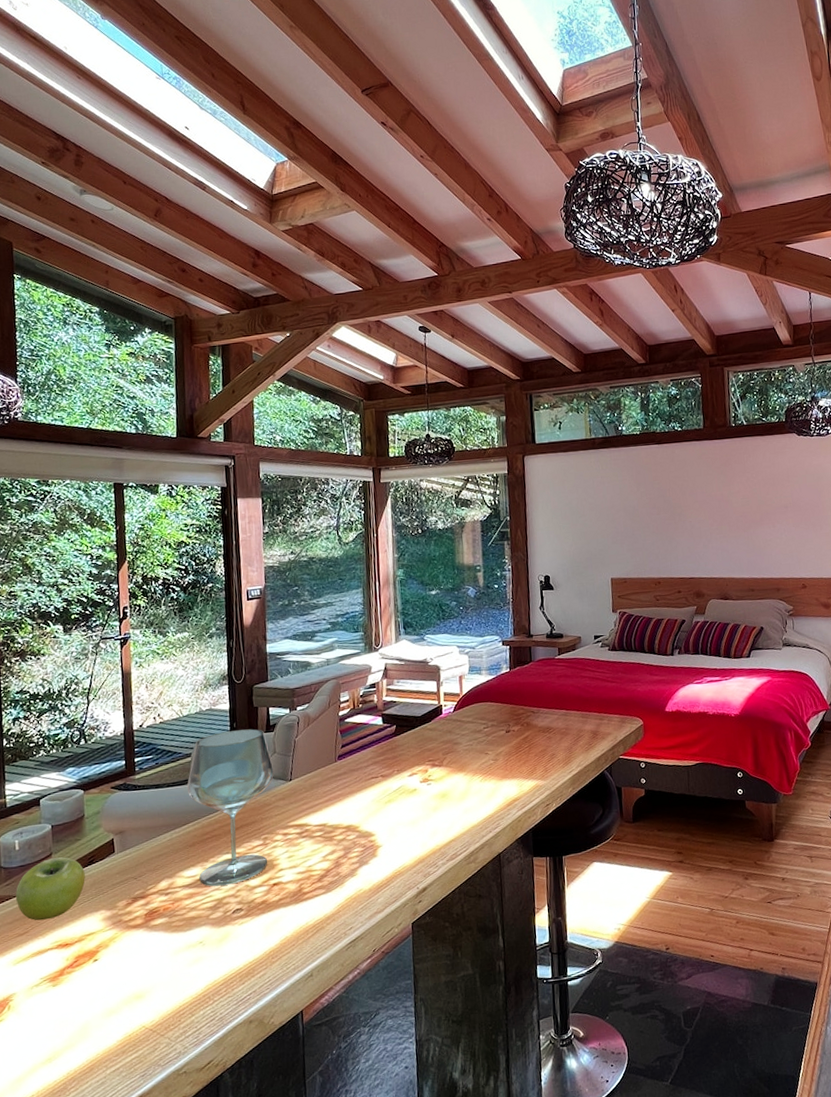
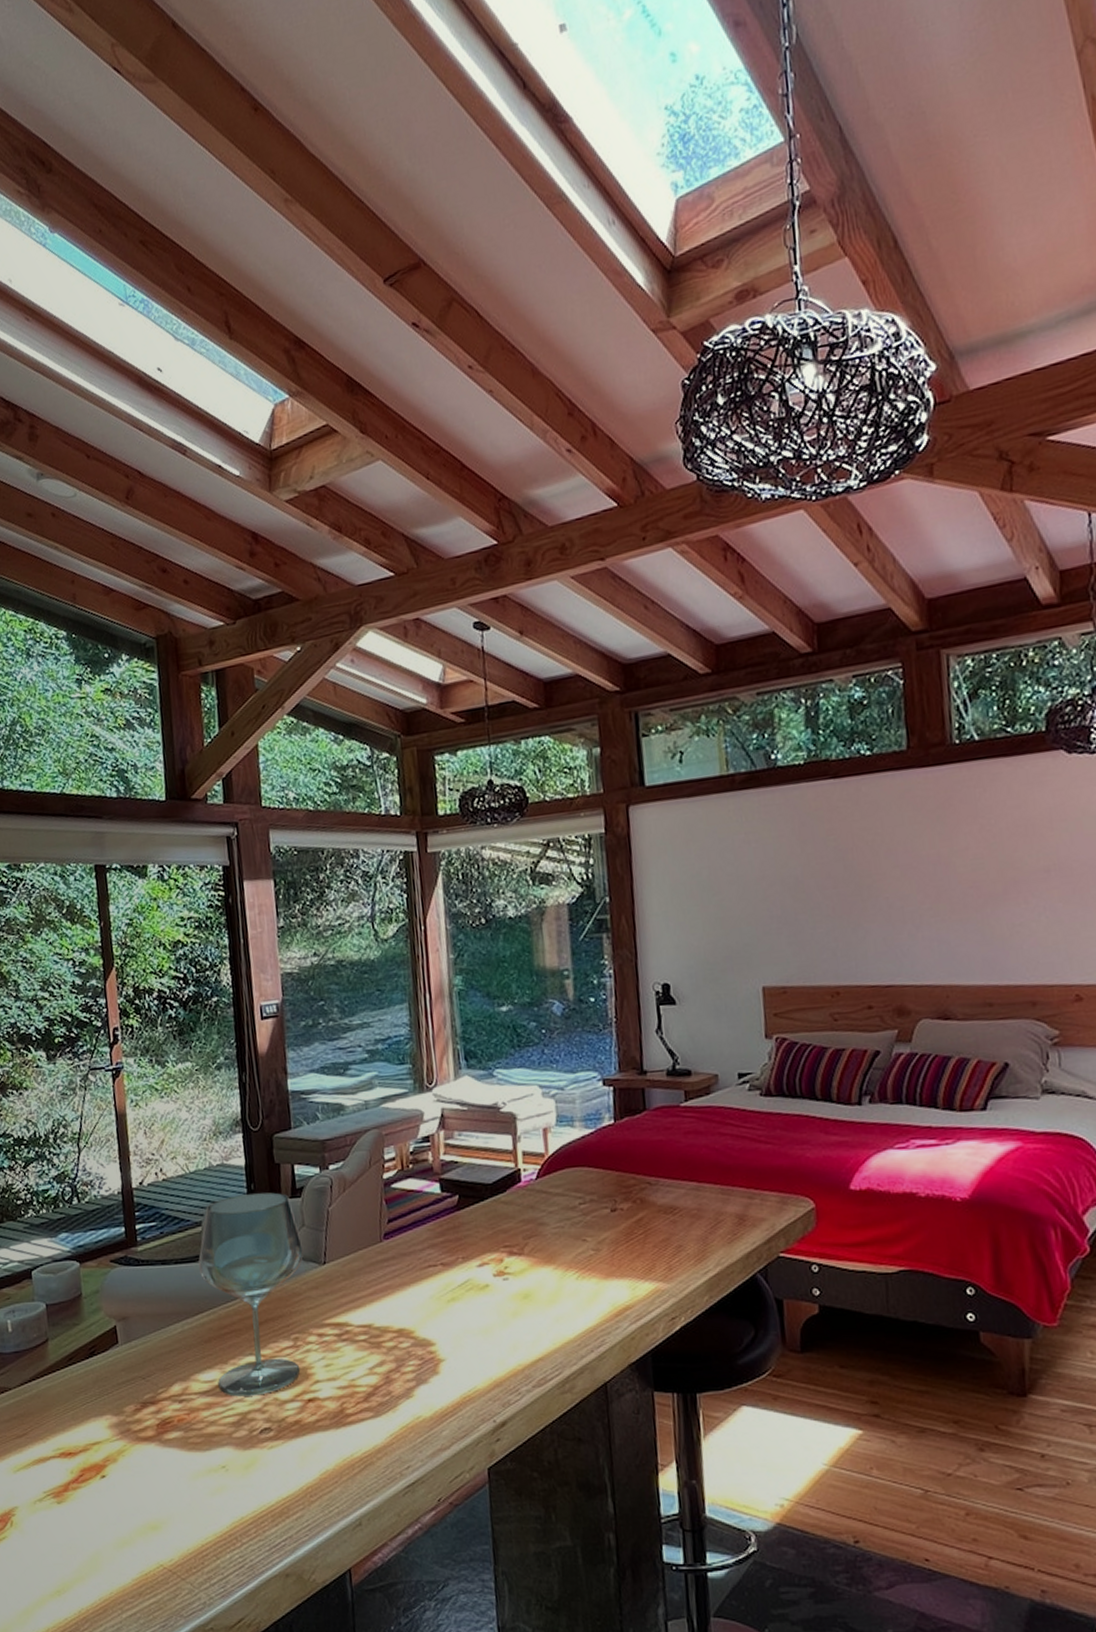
fruit: present [15,857,85,921] -> none [11,1345,87,1421]

